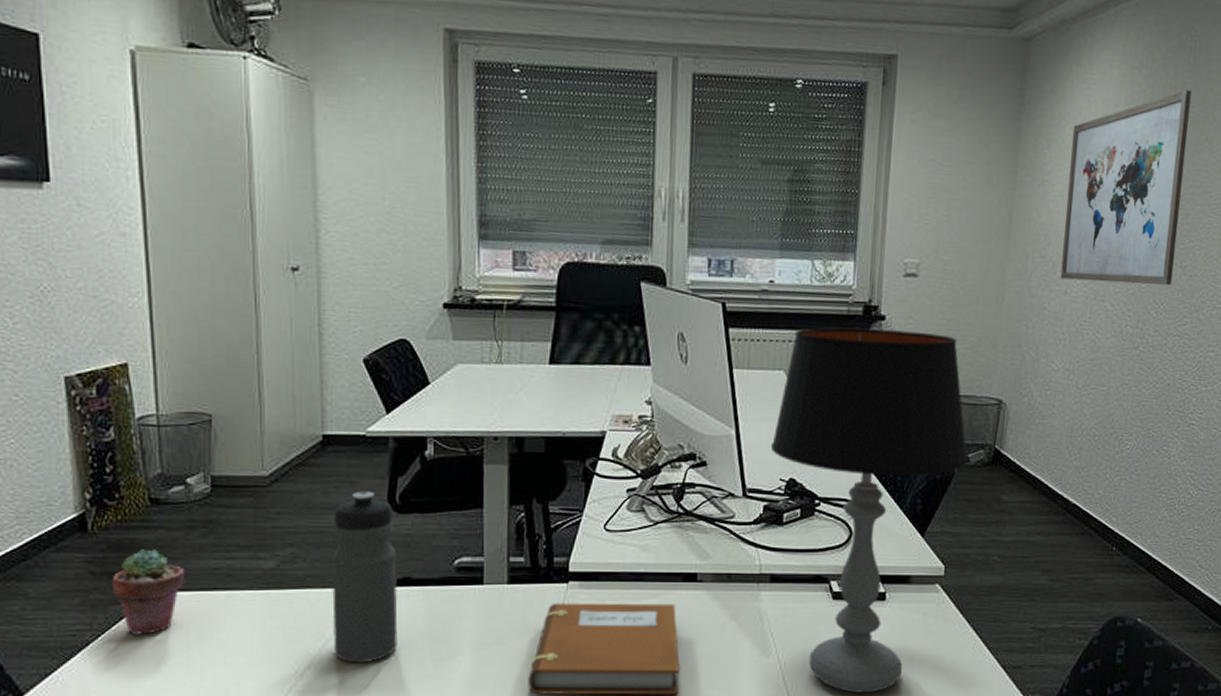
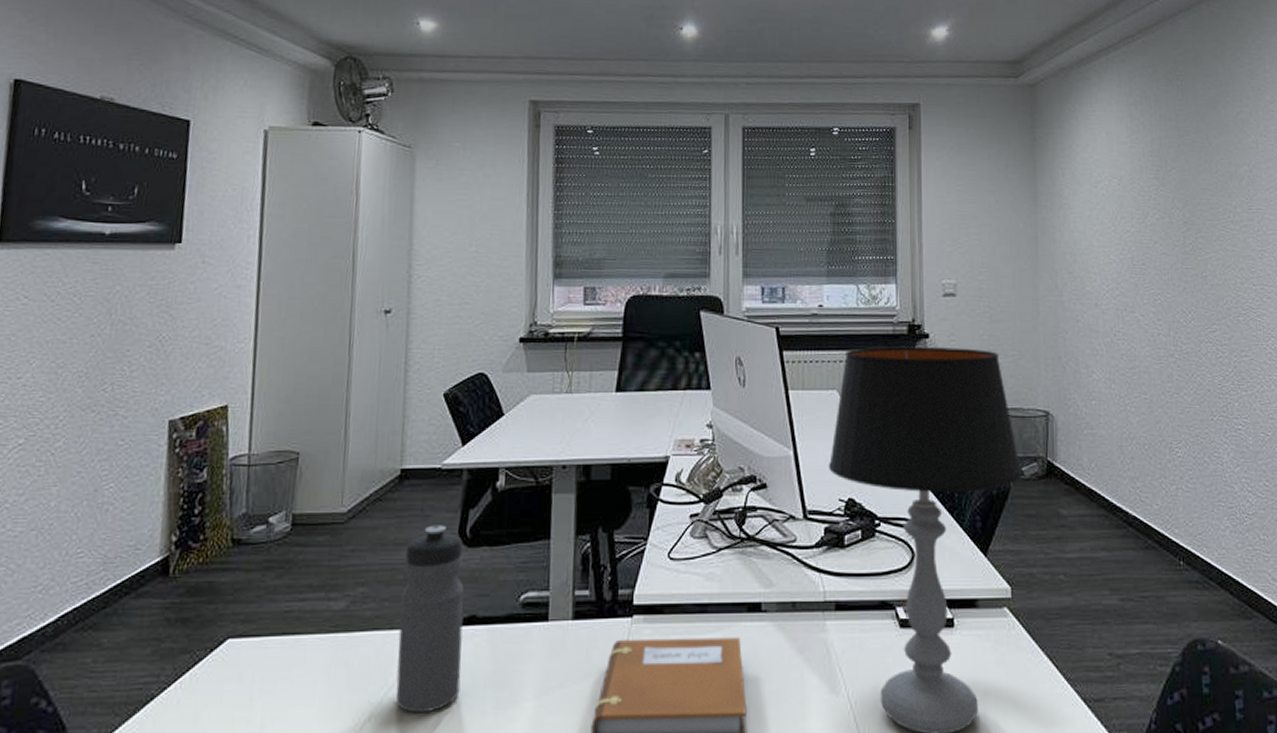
potted succulent: present [112,549,186,635] -> none [184,592,258,687]
wall art: present [1060,89,1192,285] -> none [1083,120,1195,295]

